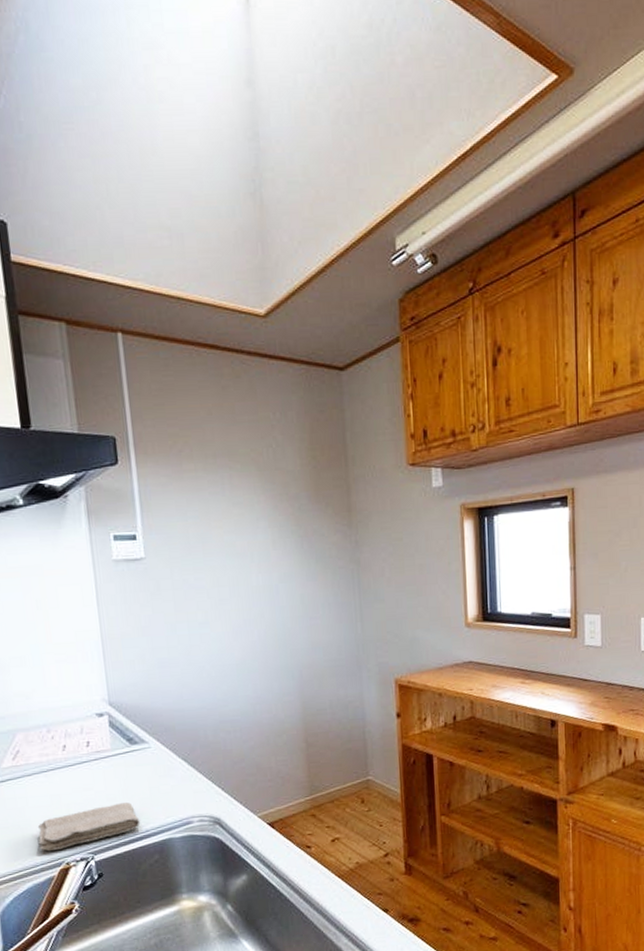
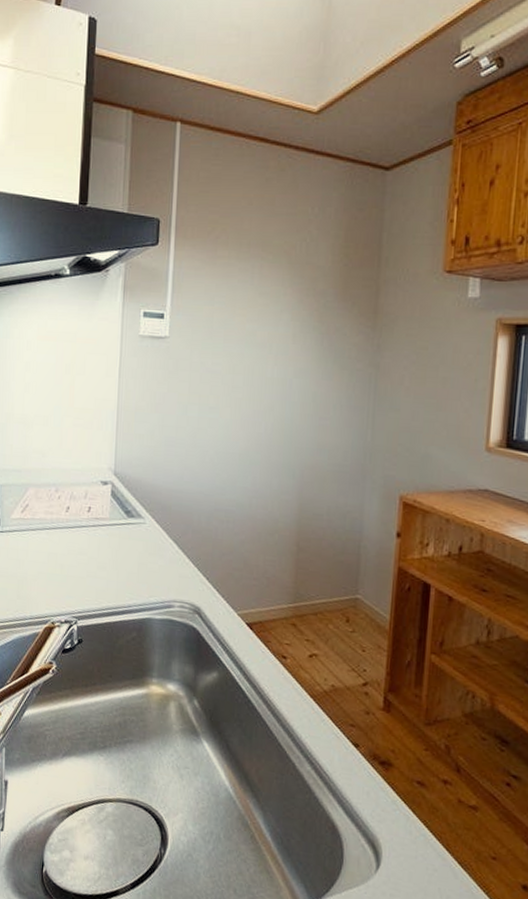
washcloth: present [37,802,141,852] -> none [30,573,125,608]

